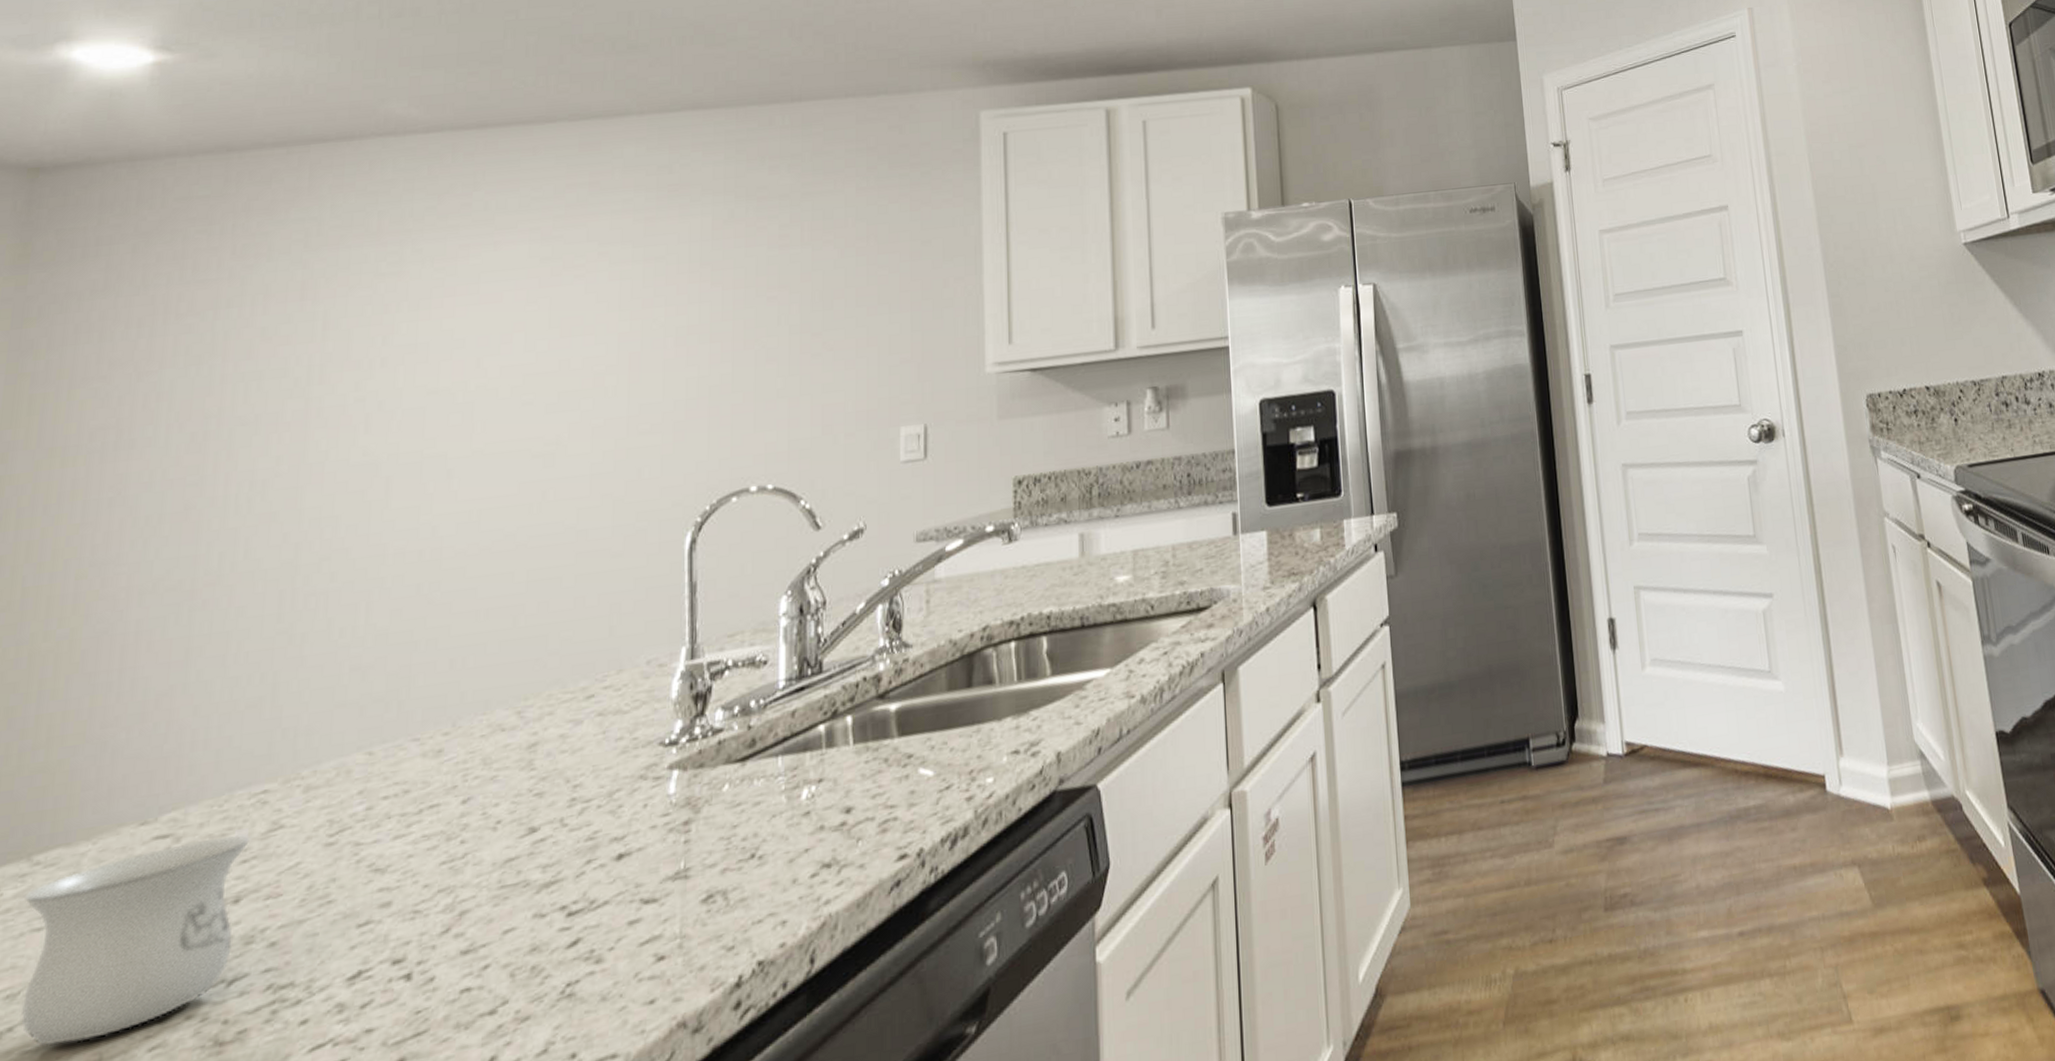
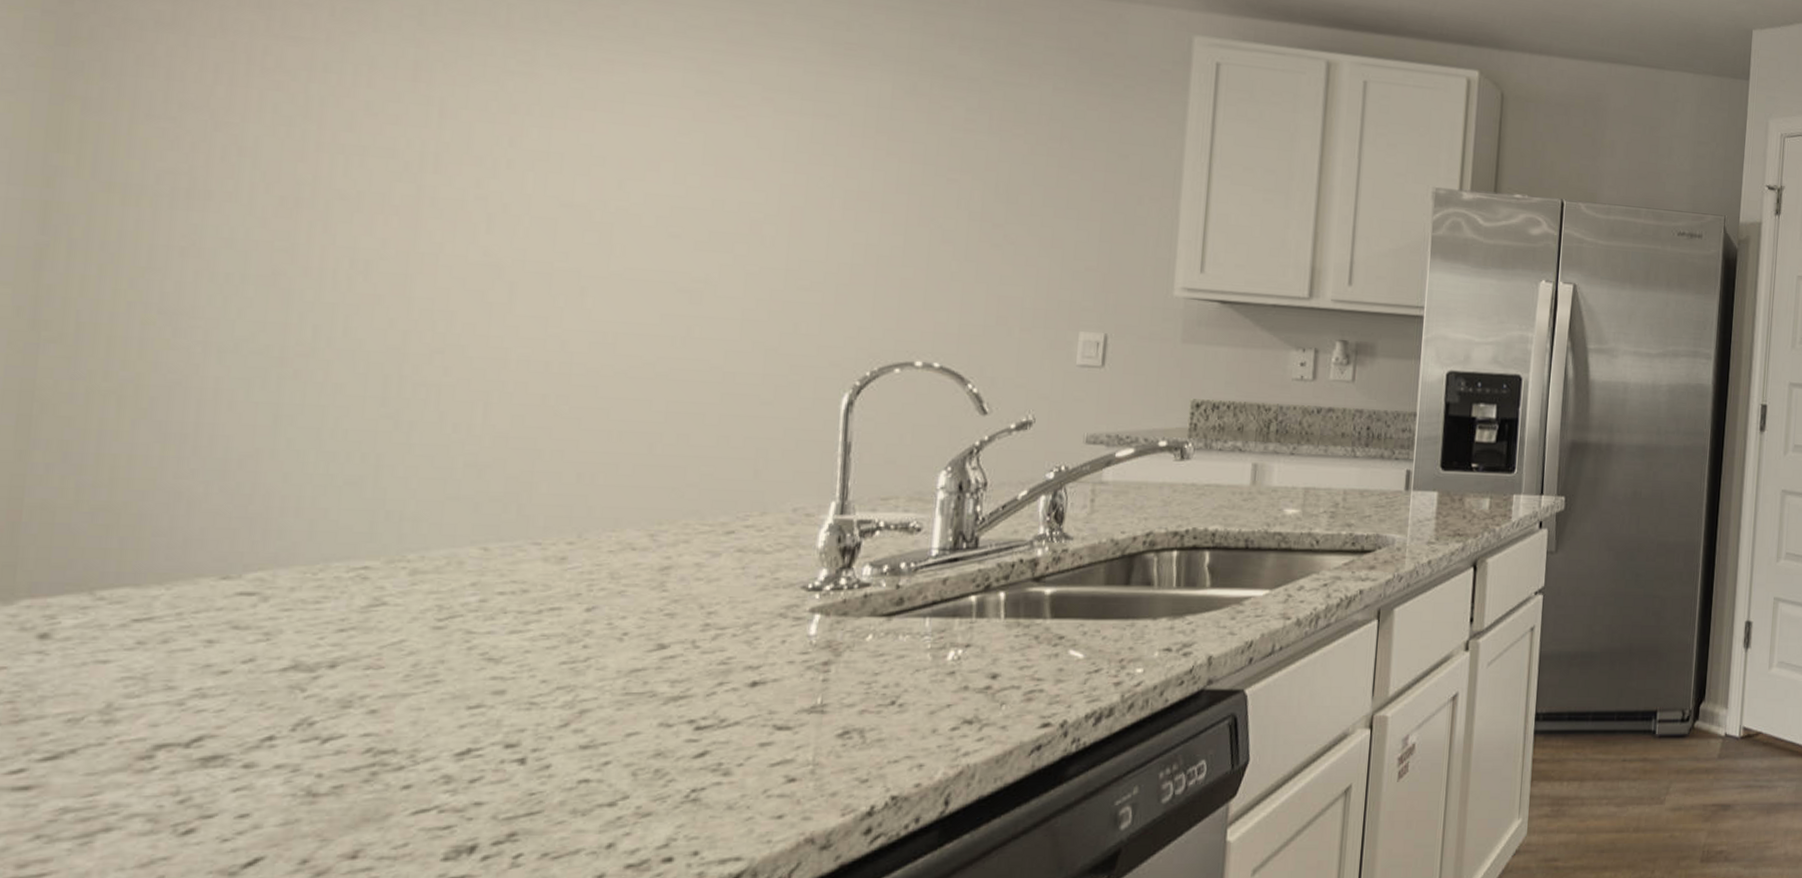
mug: present [21,834,251,1046] -> none [85,603,349,772]

